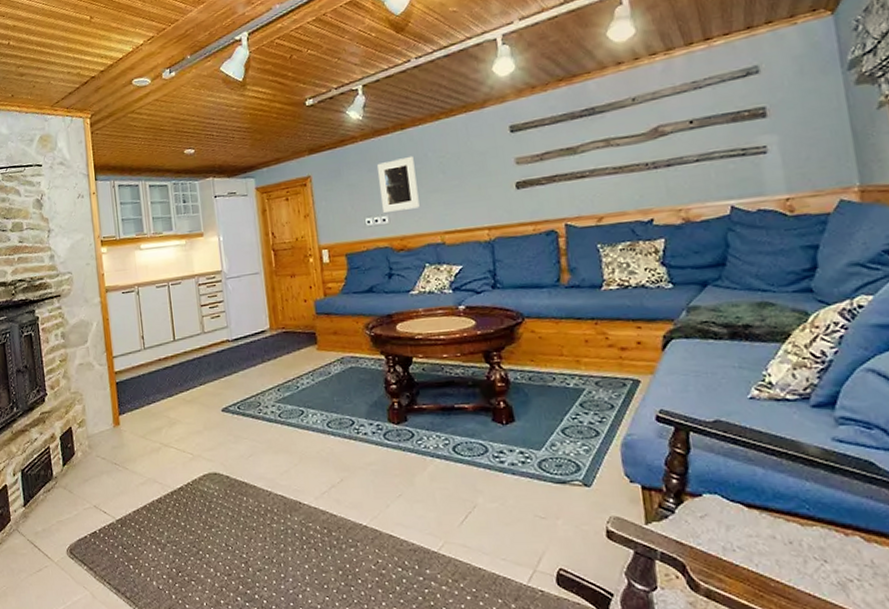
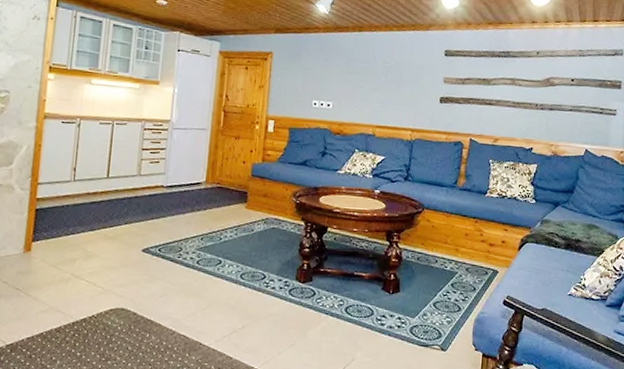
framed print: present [377,156,420,213] -> none [329,55,364,101]

